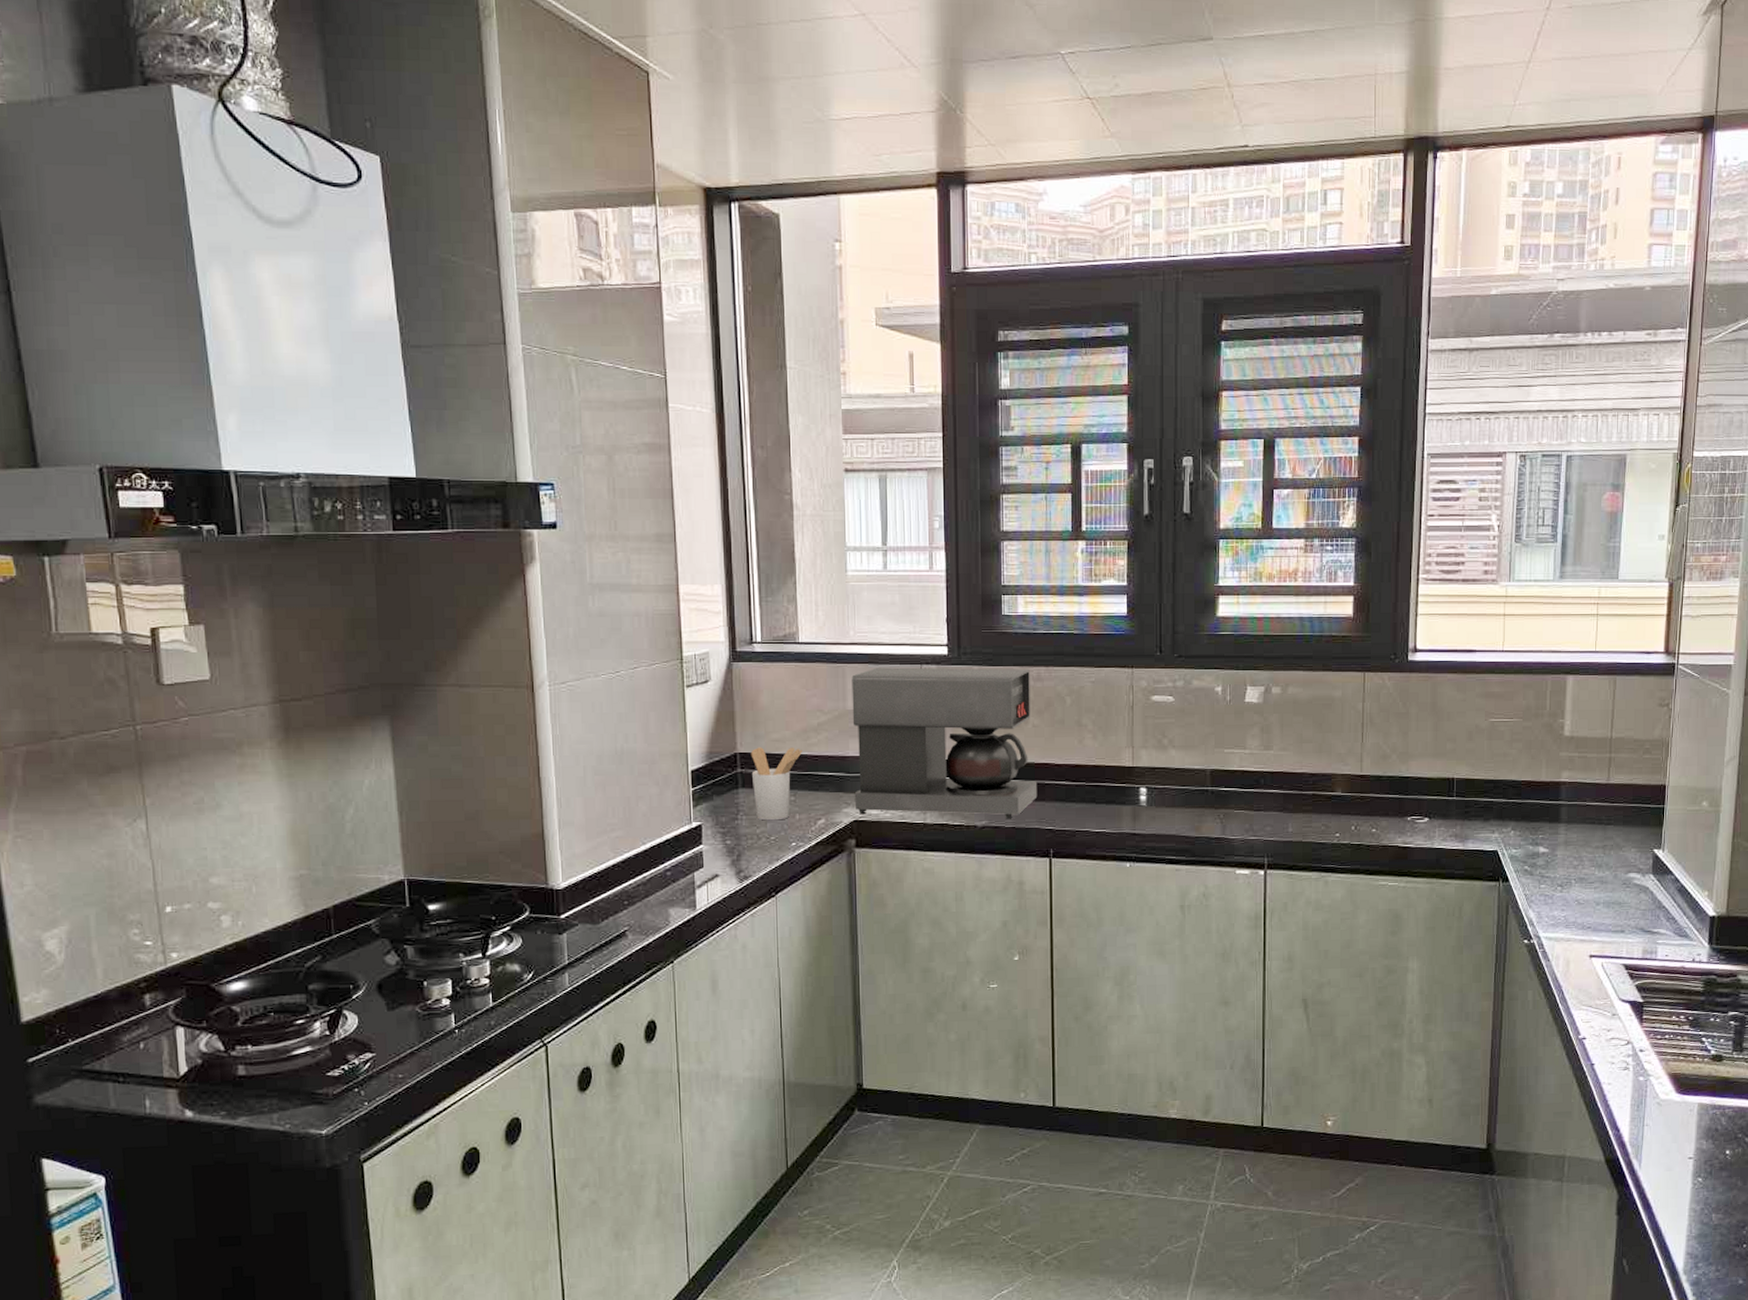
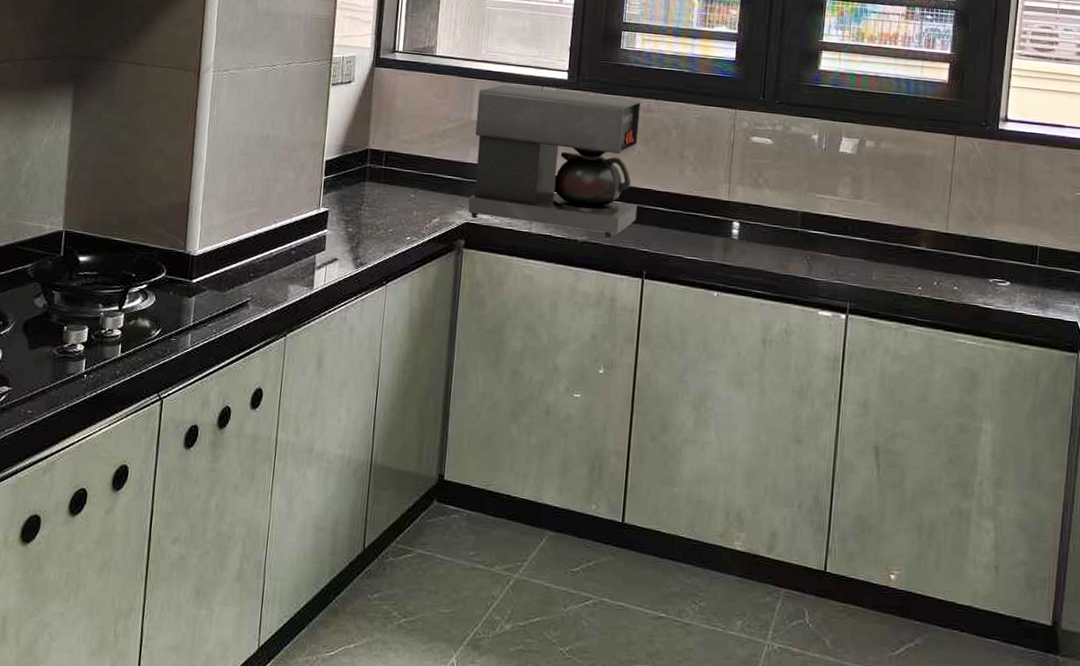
utensil holder: present [751,747,803,821] -> none [378,146,428,215]

